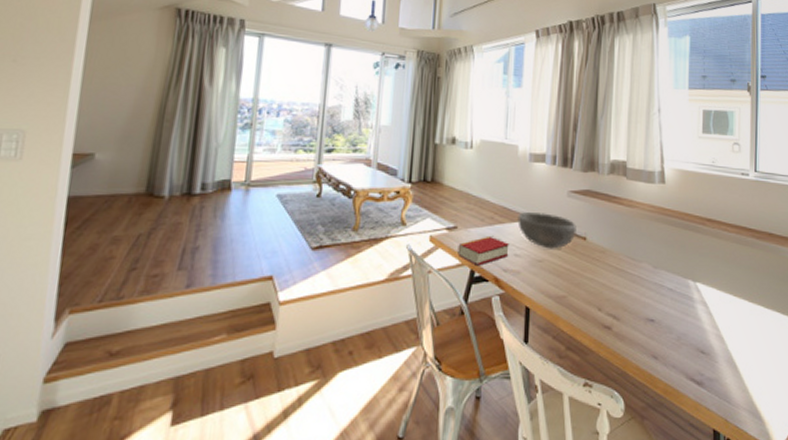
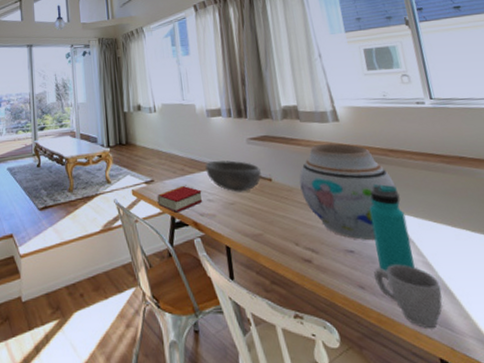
vase: none [614,206,706,311] -> present [299,143,400,241]
mug: none [669,336,727,400] -> present [374,264,443,328]
water bottle: none [676,254,709,342] -> present [369,184,415,271]

